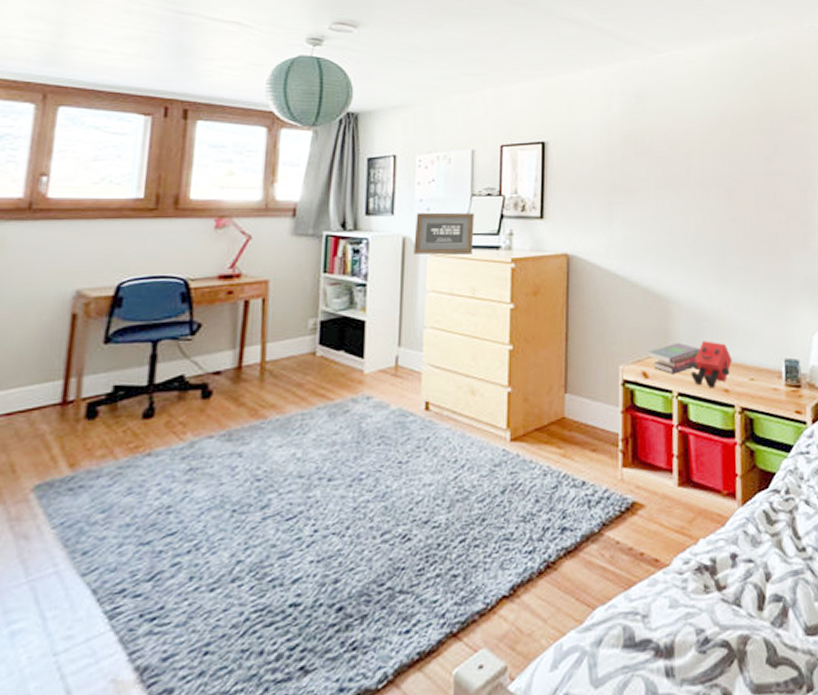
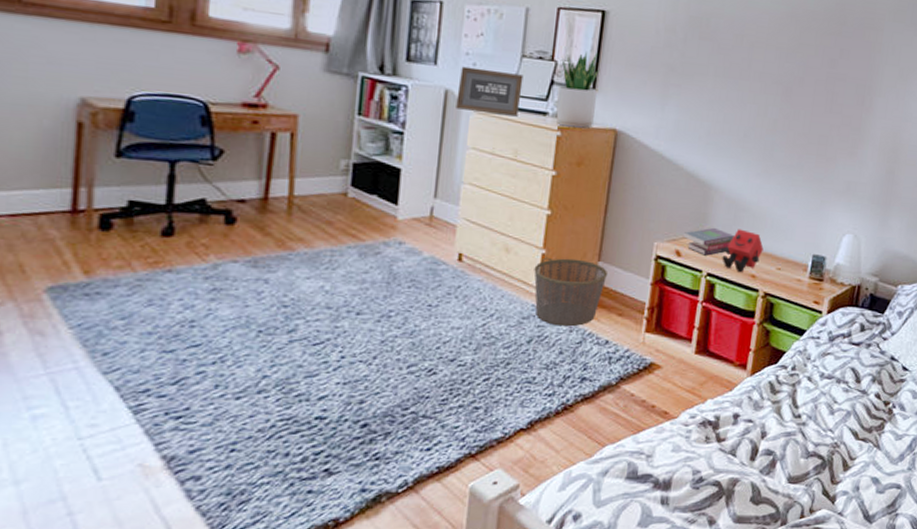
basket: none [501,393,577,471] -> present [534,257,608,327]
planter: none [507,183,546,258] -> present [556,52,600,128]

